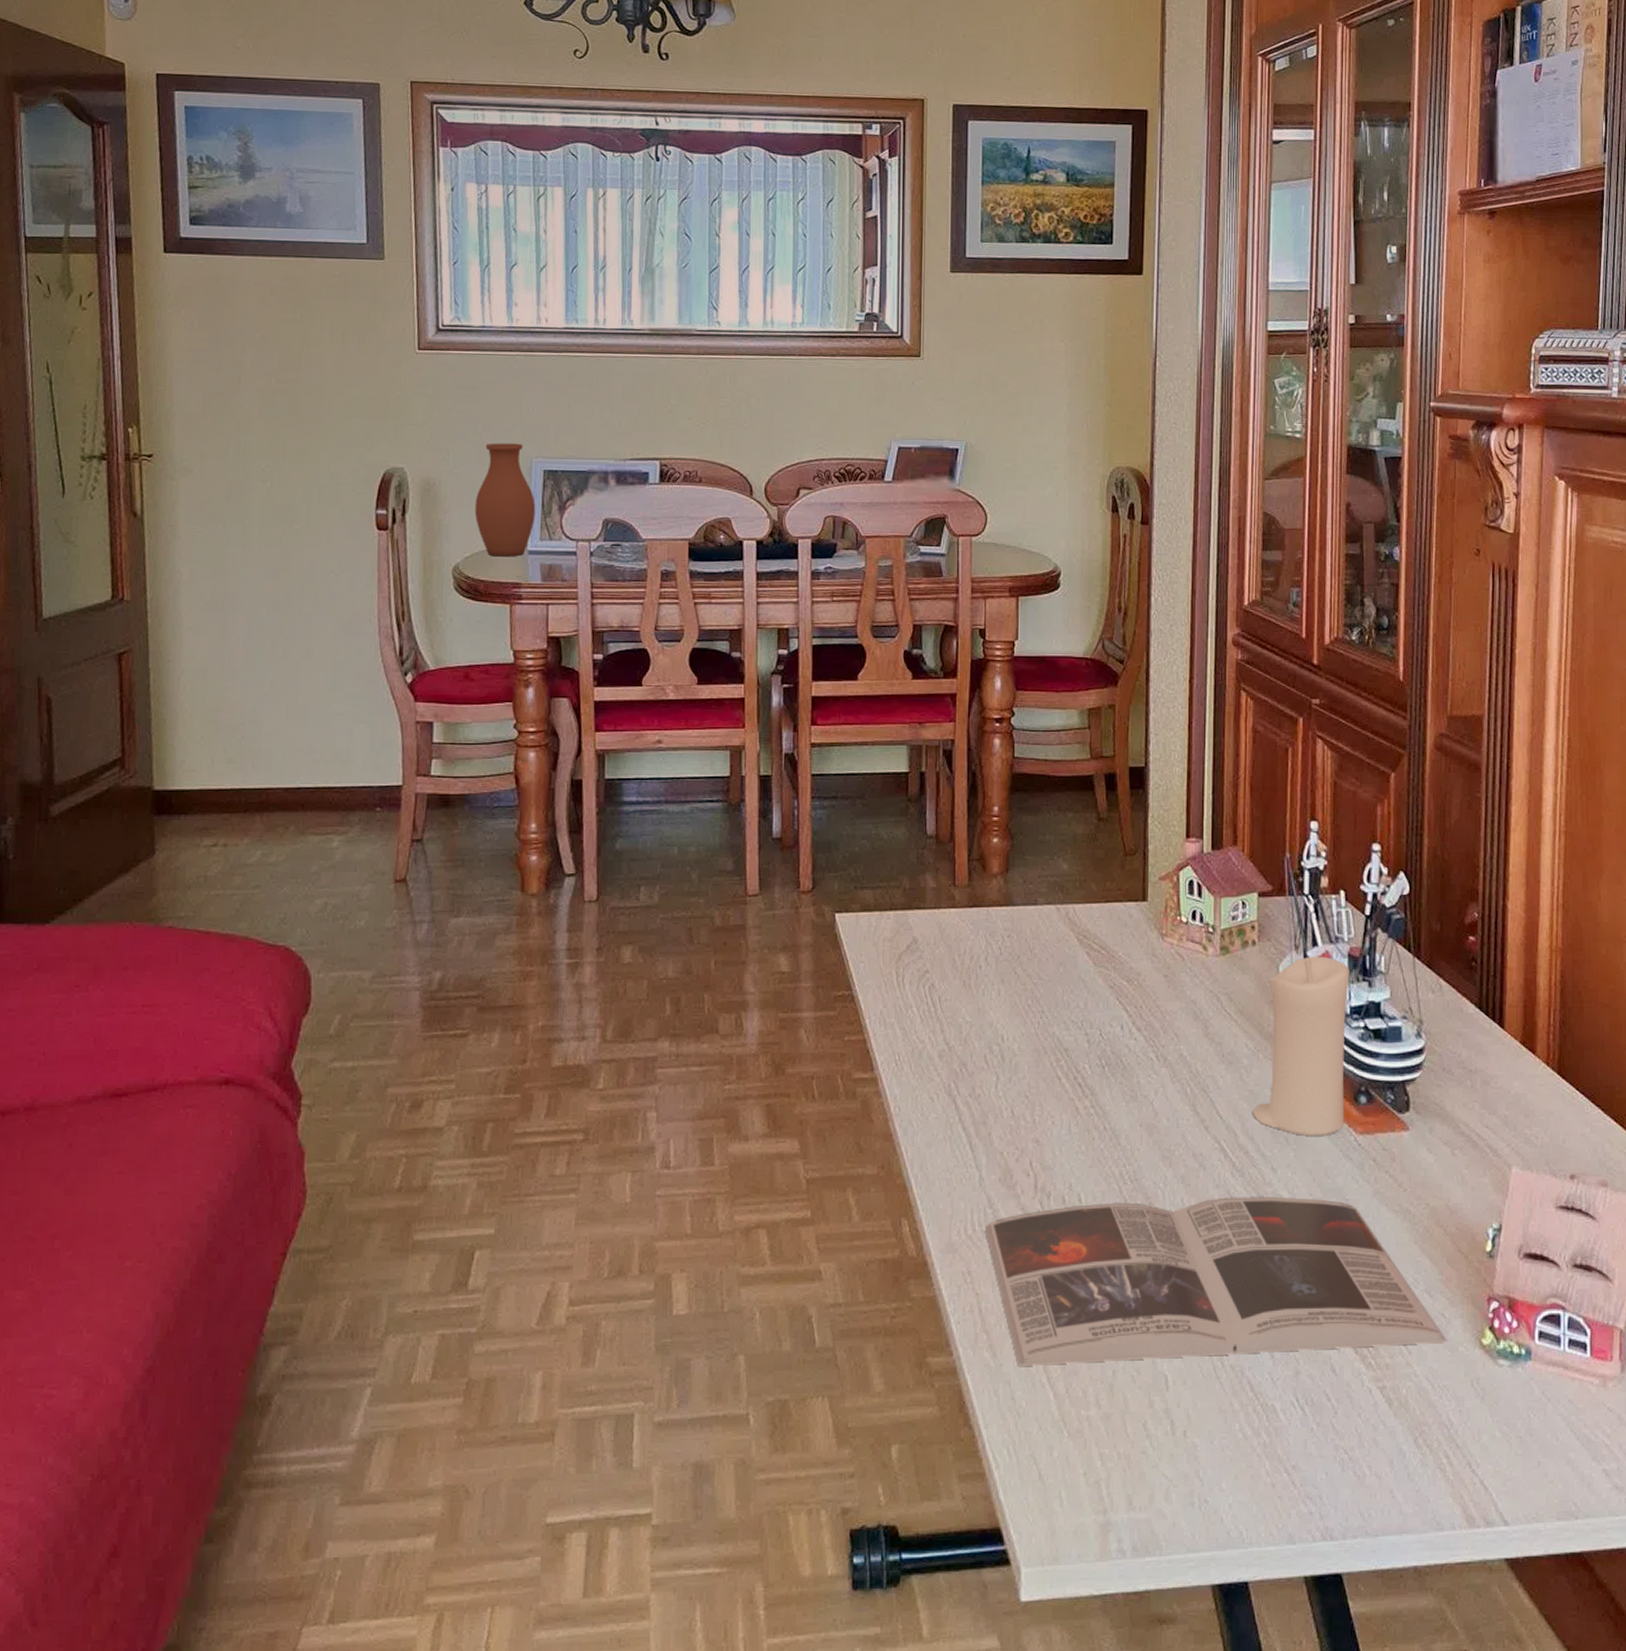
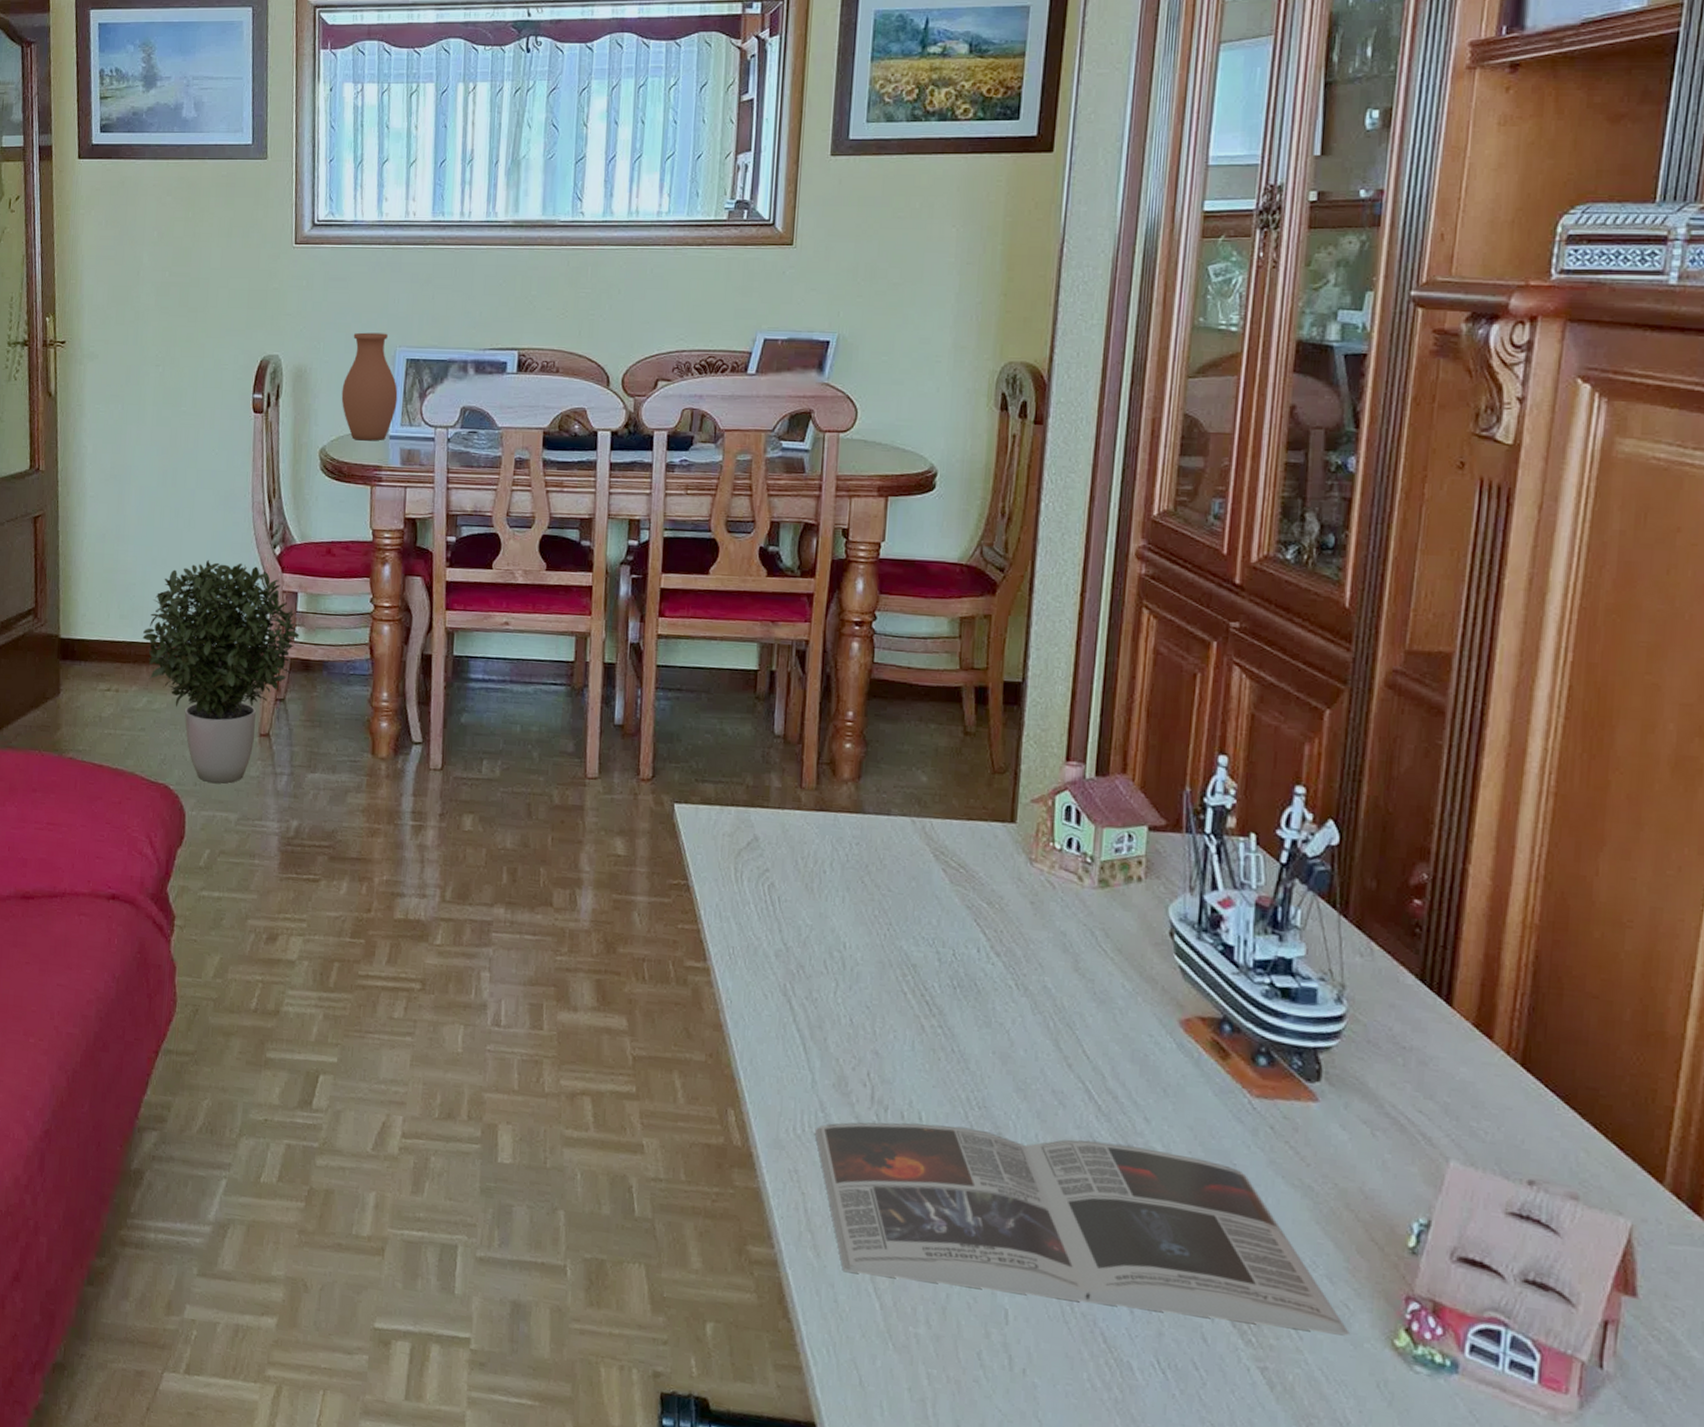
potted plant: none [255,691,437,939] -> present [143,559,300,784]
candle: present [1251,956,1349,1136] -> none [1124,900,1256,1093]

